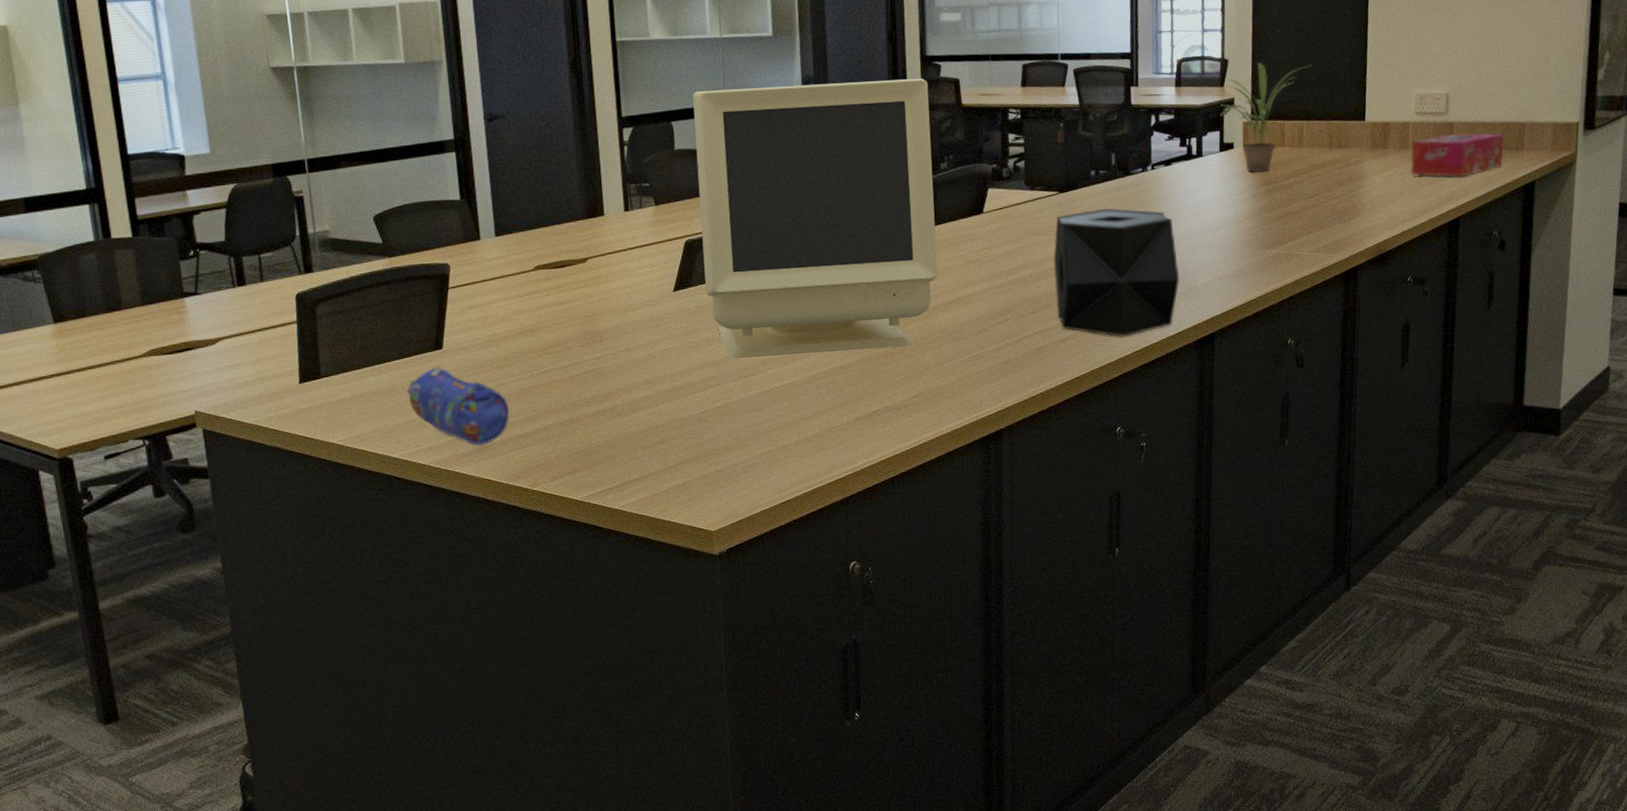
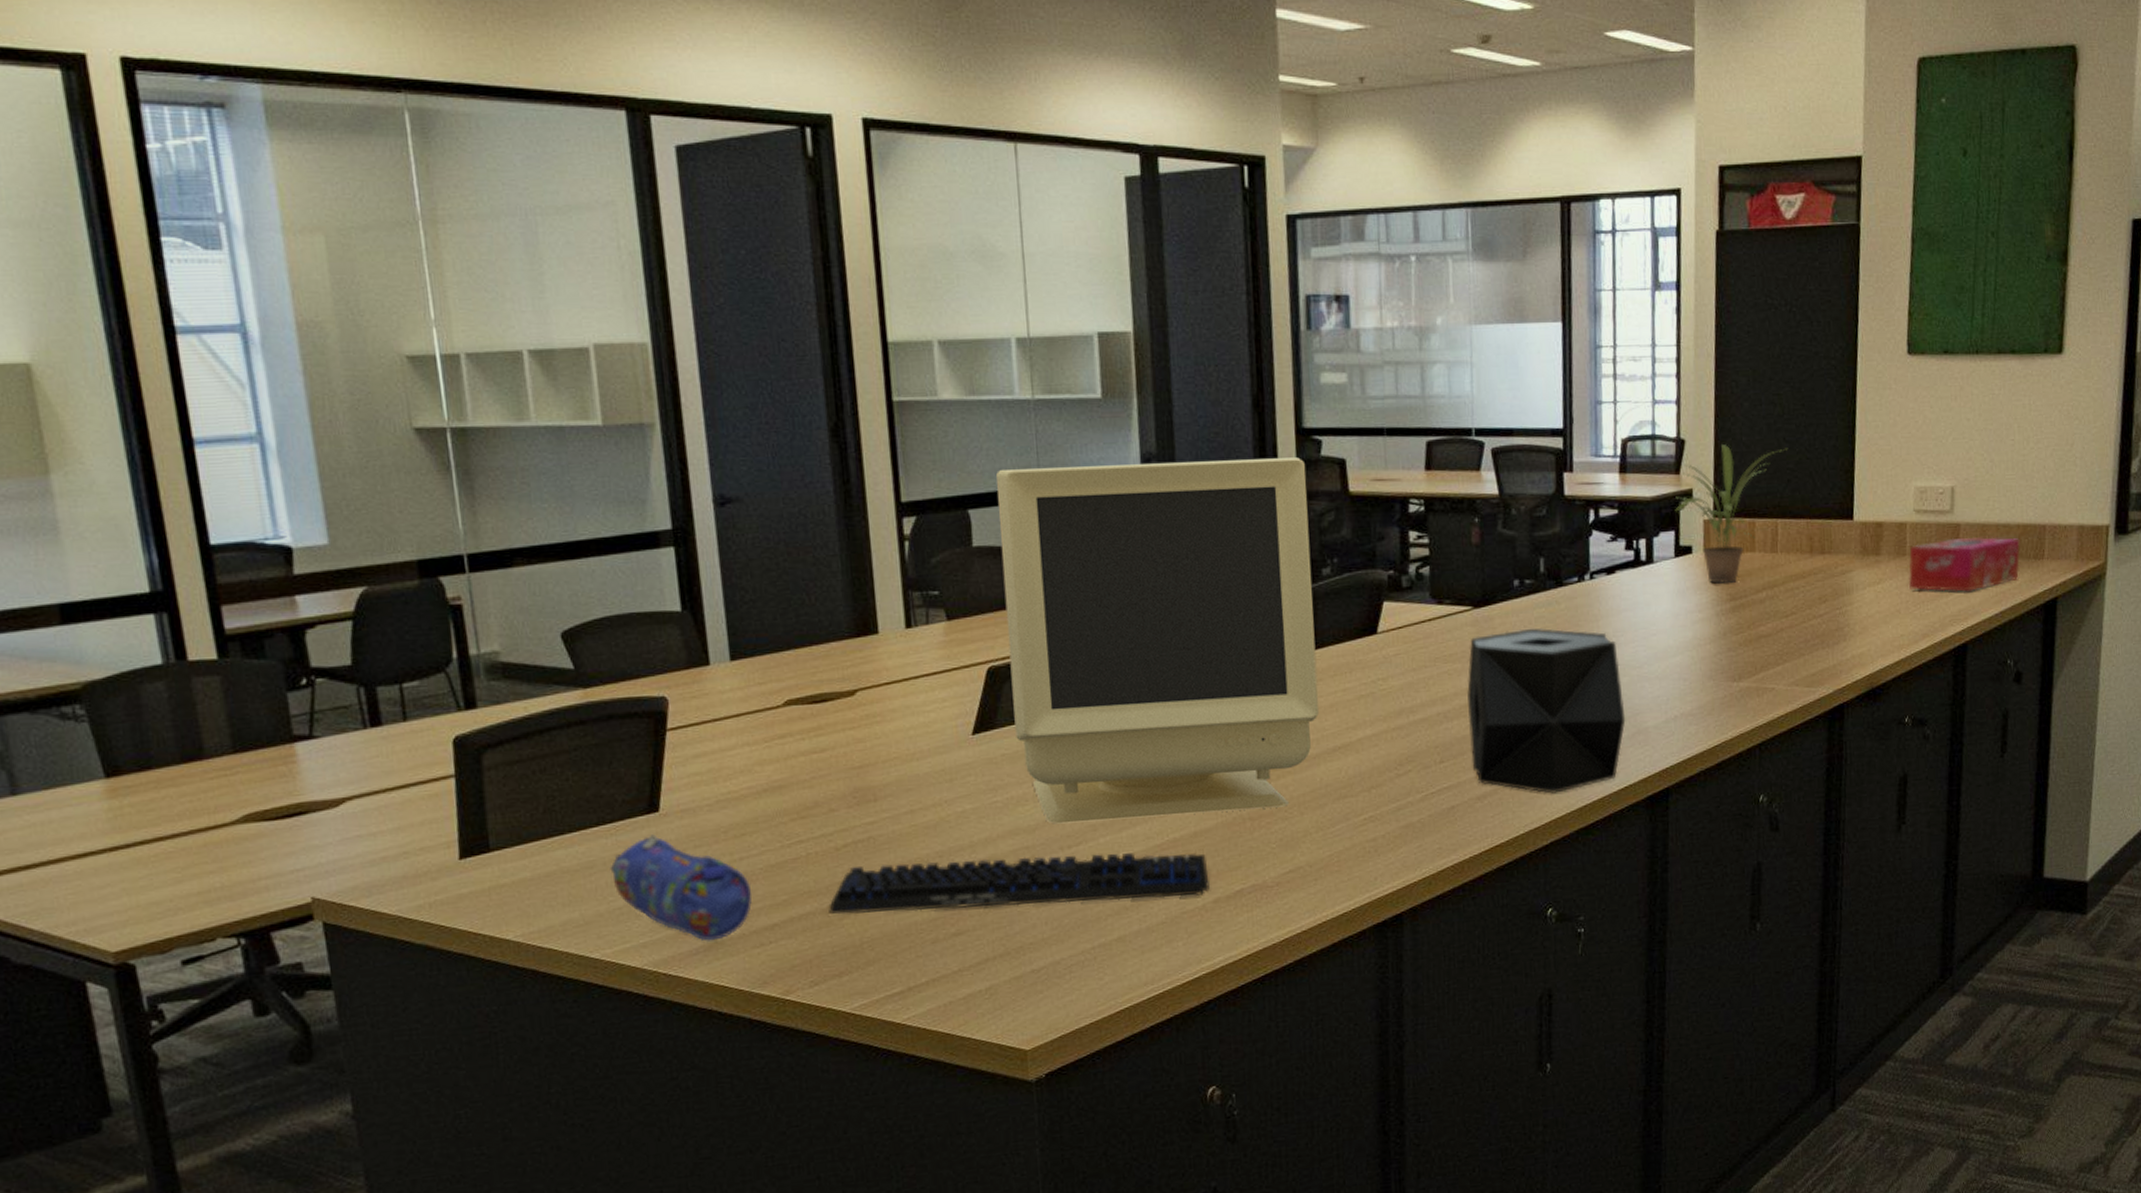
keyboard: none [566,381,853,427] -> present [829,852,1210,915]

